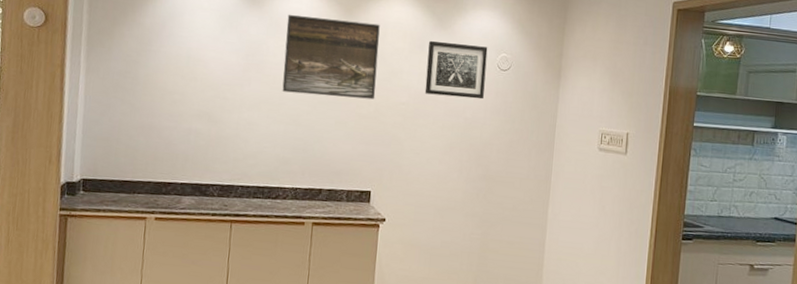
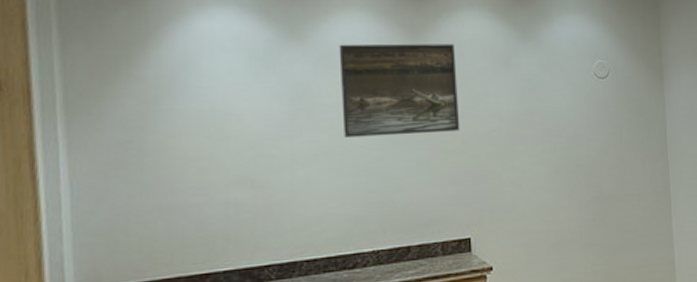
wall art: present [424,40,488,100] -> none [513,55,584,116]

